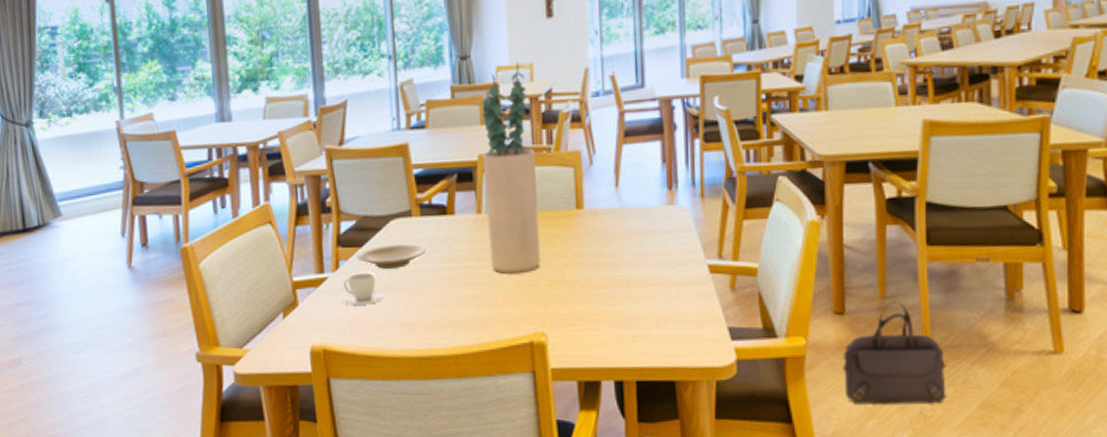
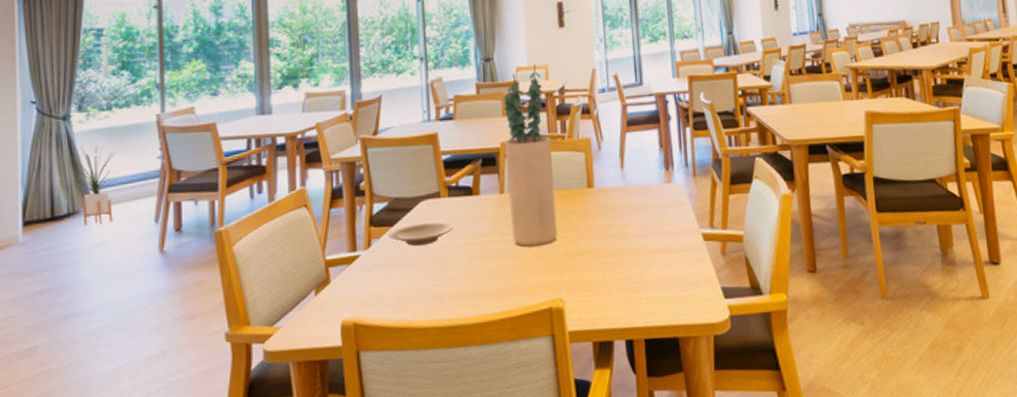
house plant: none [36,154,81,238] -> present [70,145,116,225]
teacup: present [341,272,386,306] -> none [372,249,415,281]
handbag: present [842,301,946,404] -> none [818,259,903,350]

